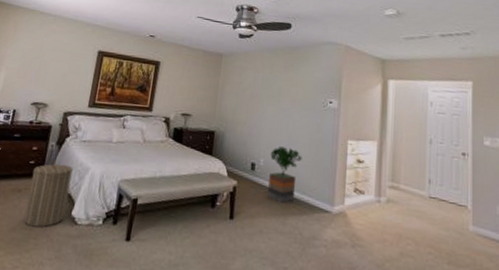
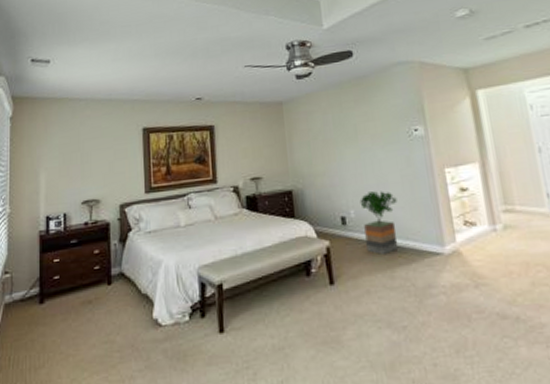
laundry hamper: present [23,160,73,228] -> none [100,260,146,339]

